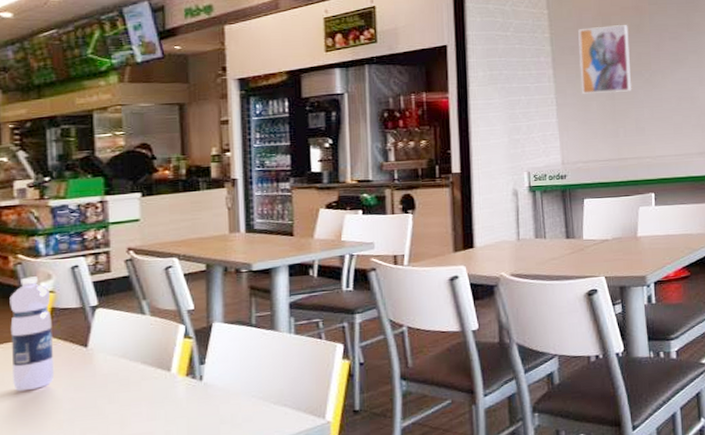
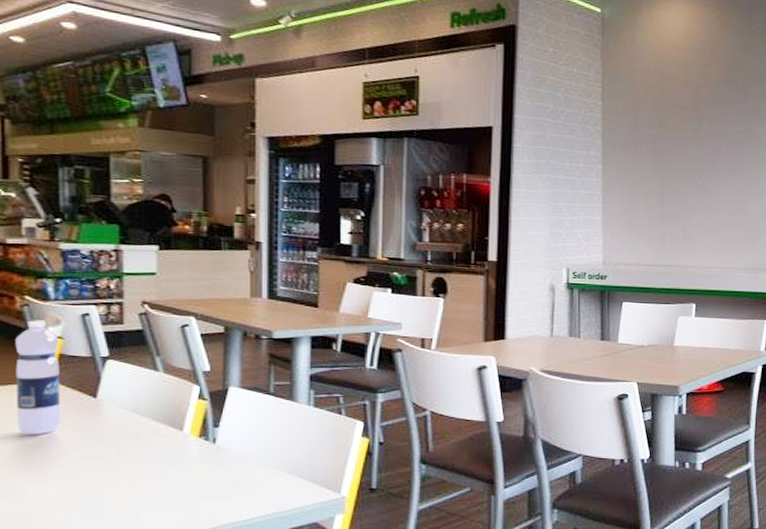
wall art: present [578,25,632,94] -> none [630,125,685,197]

